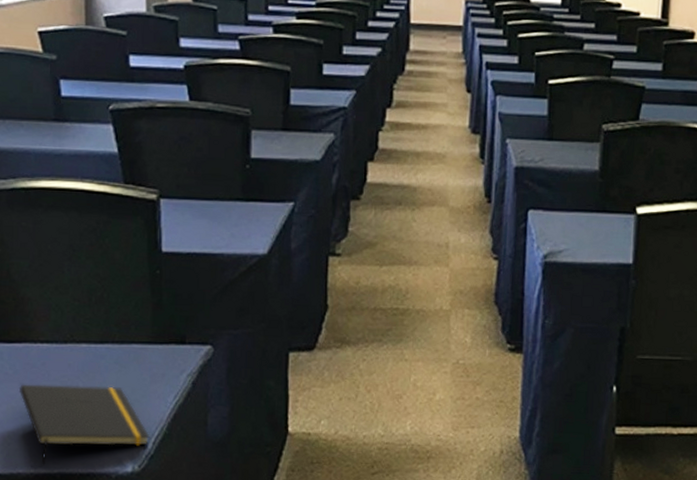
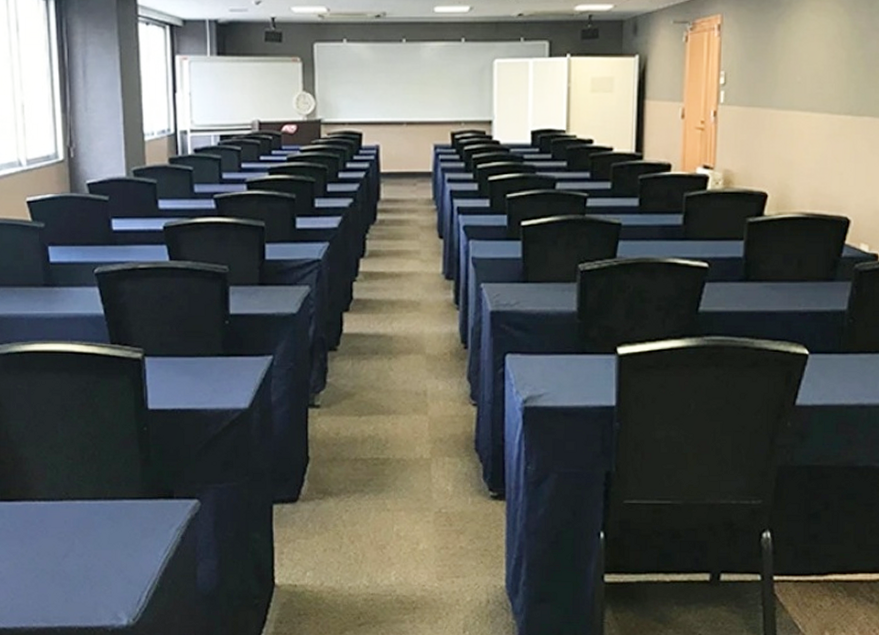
notepad: present [20,384,150,465] -> none [20,541,143,619]

